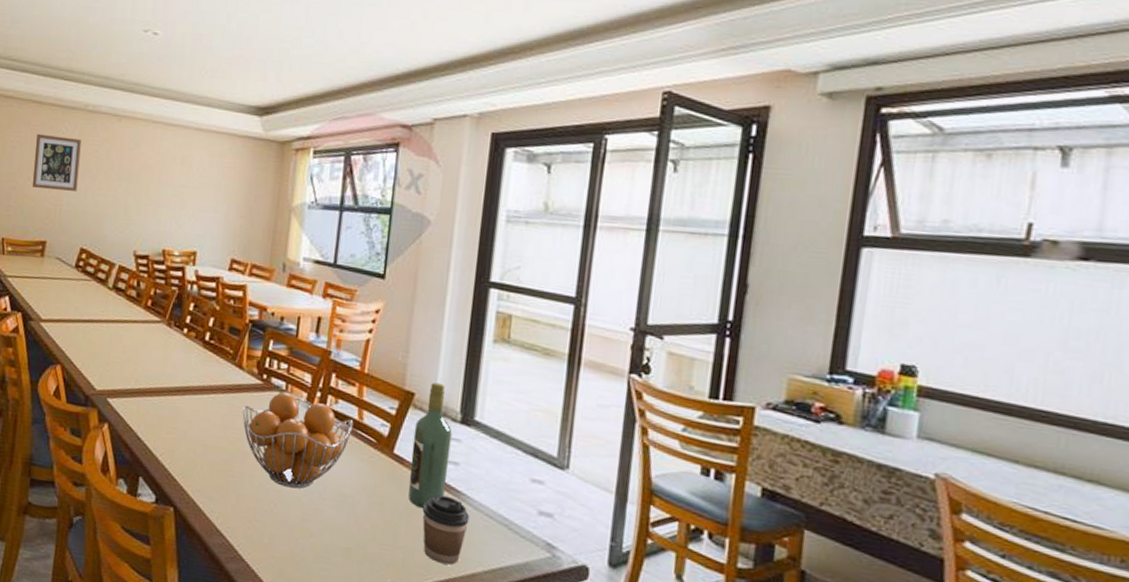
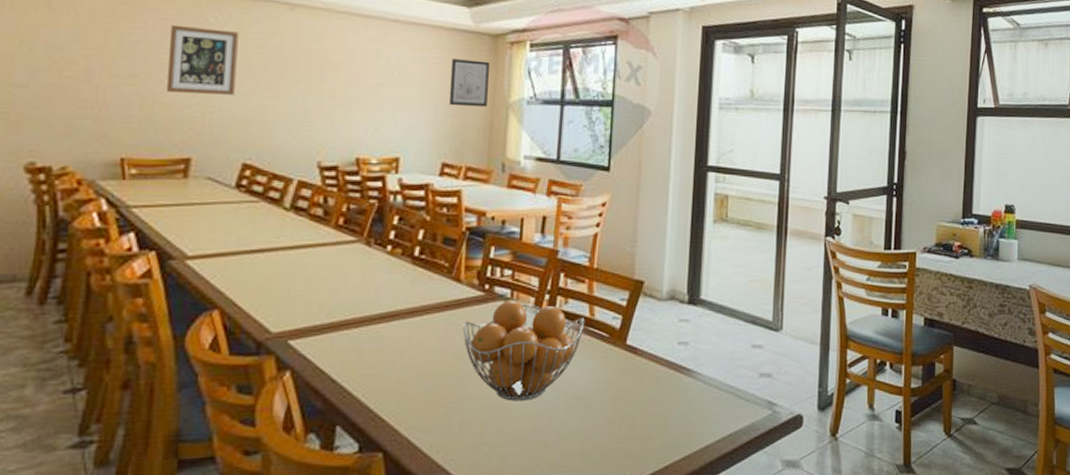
wall art: none [239,164,276,210] -> present [448,59,489,108]
wine bottle: present [408,382,452,509] -> none [642,268,681,394]
coffee cup: present [422,494,470,565] -> none [657,376,700,444]

